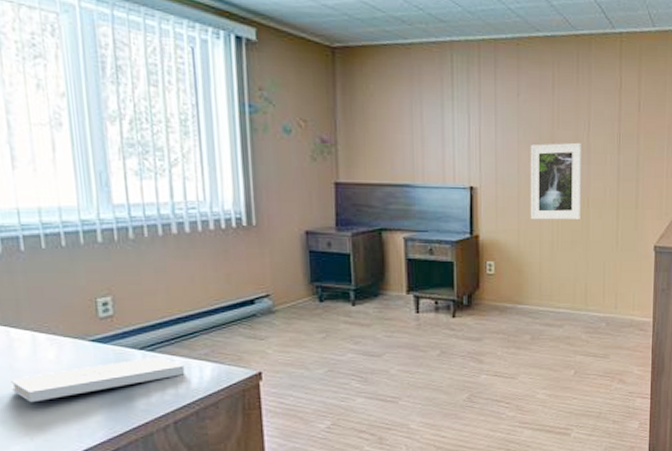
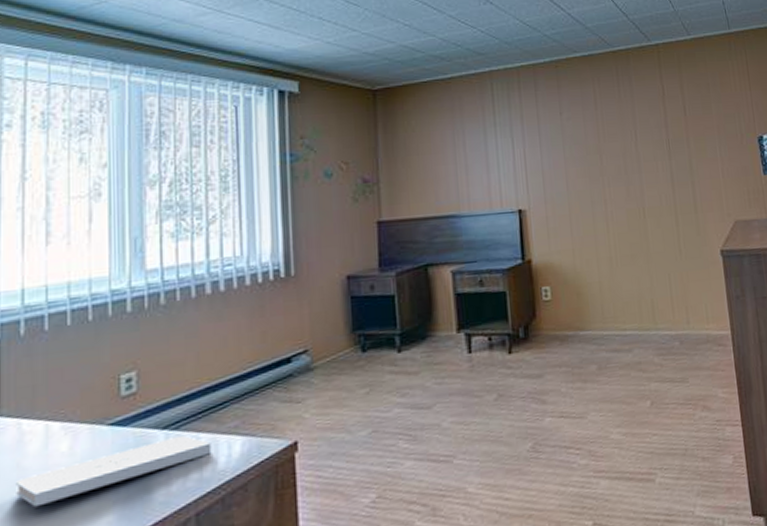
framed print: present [530,142,581,220] -> none [577,152,638,237]

